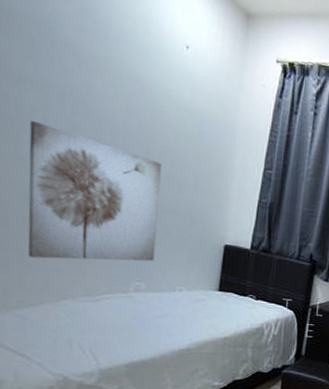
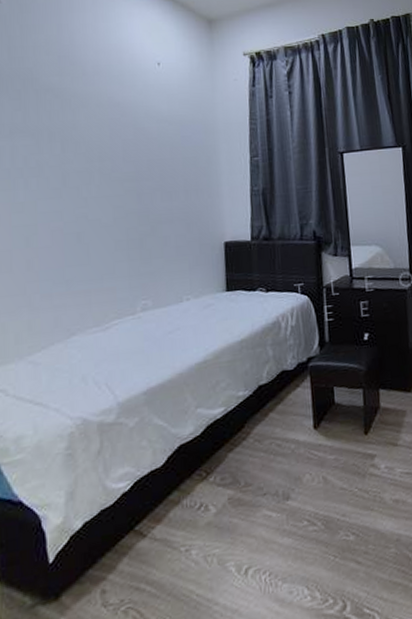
wall art: present [28,120,162,262] -> none [25,165,157,299]

